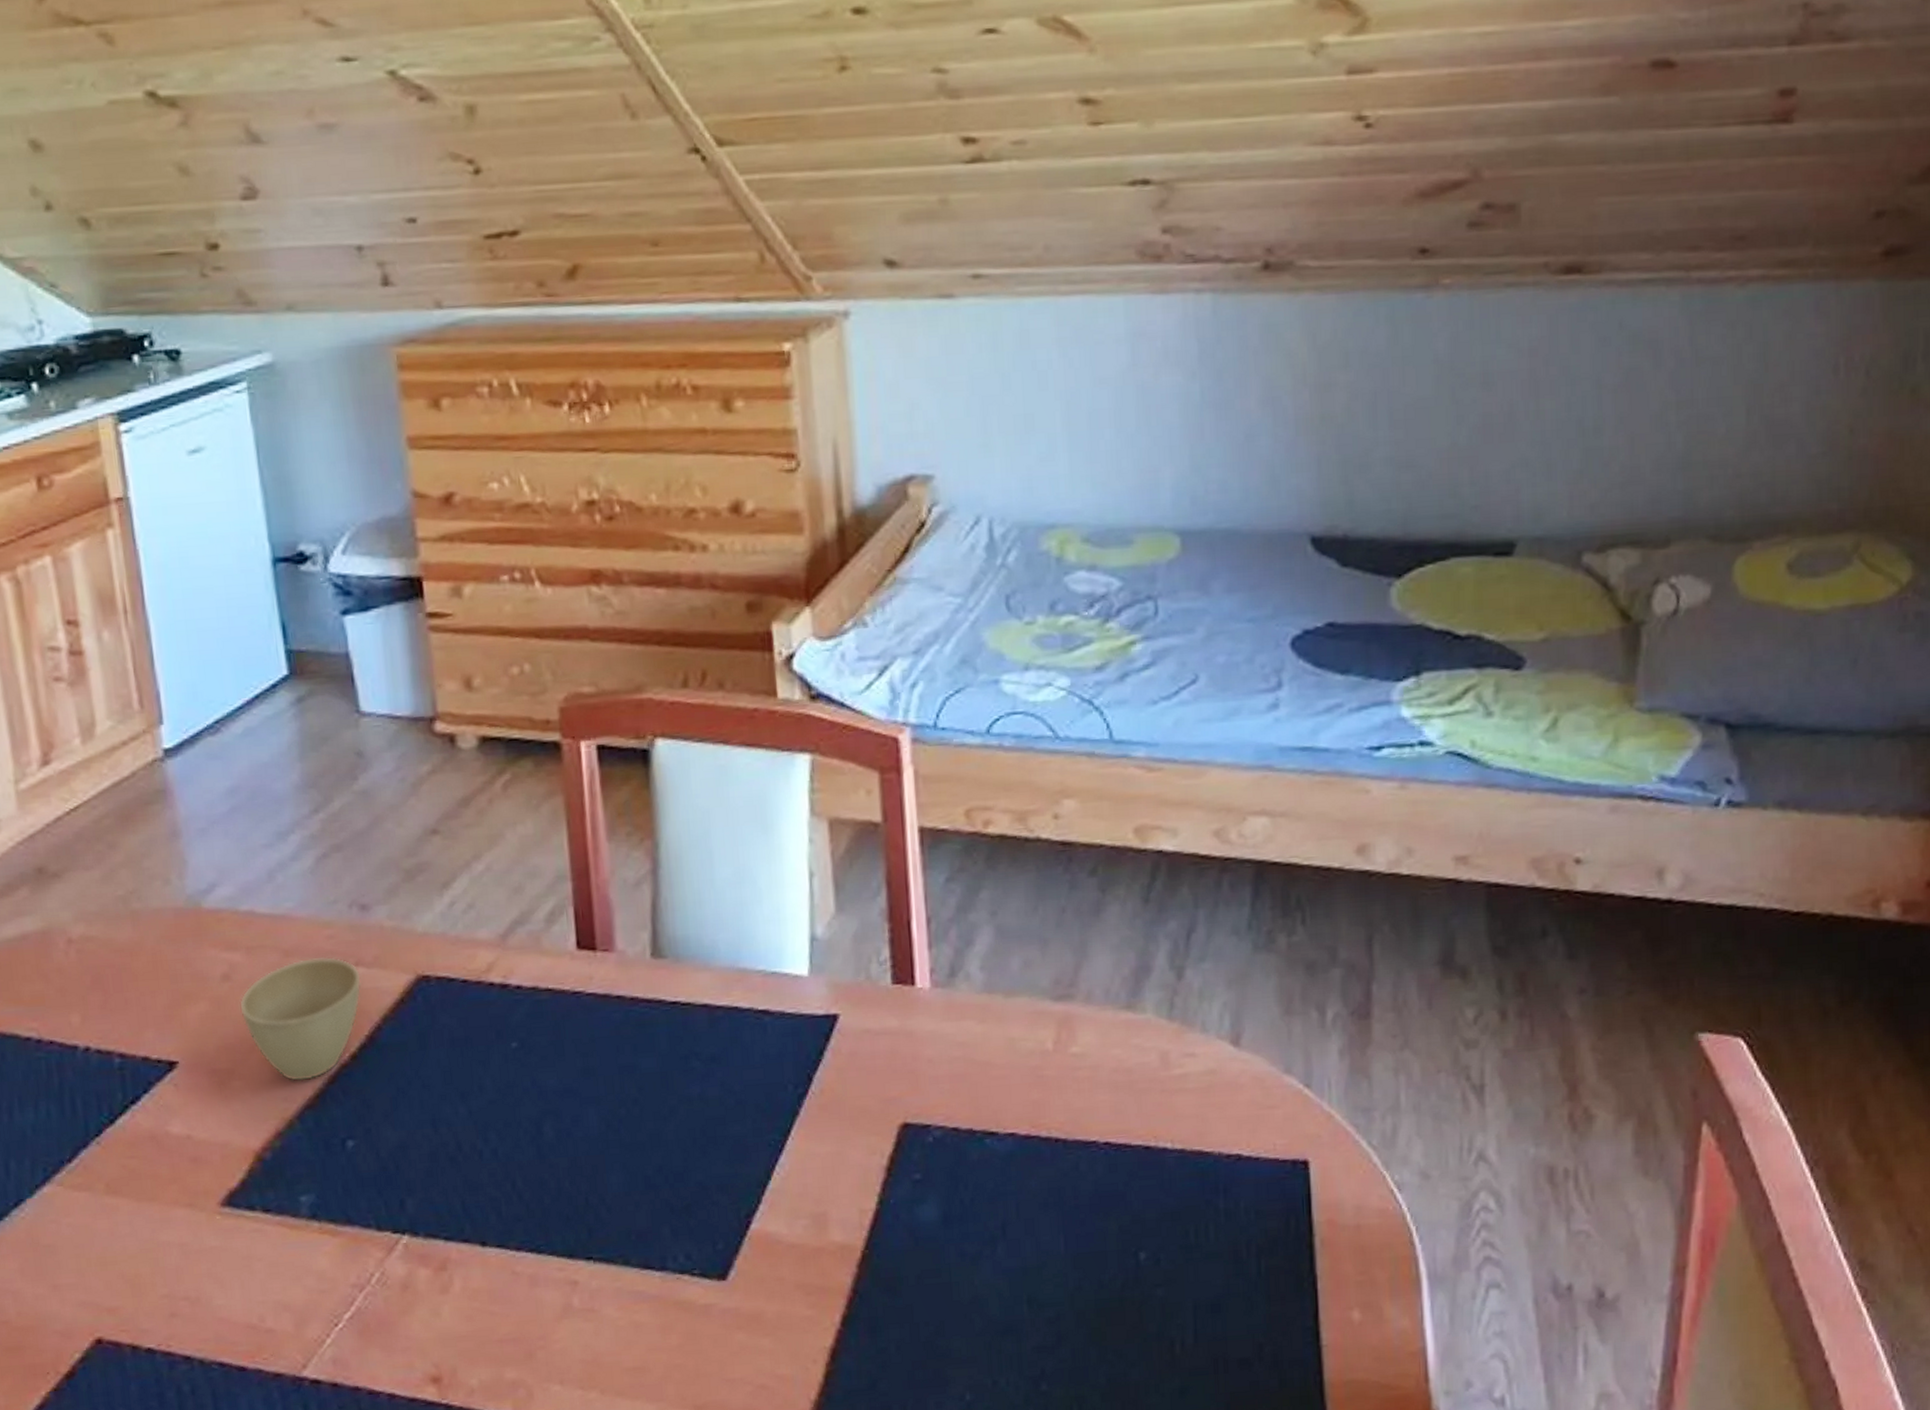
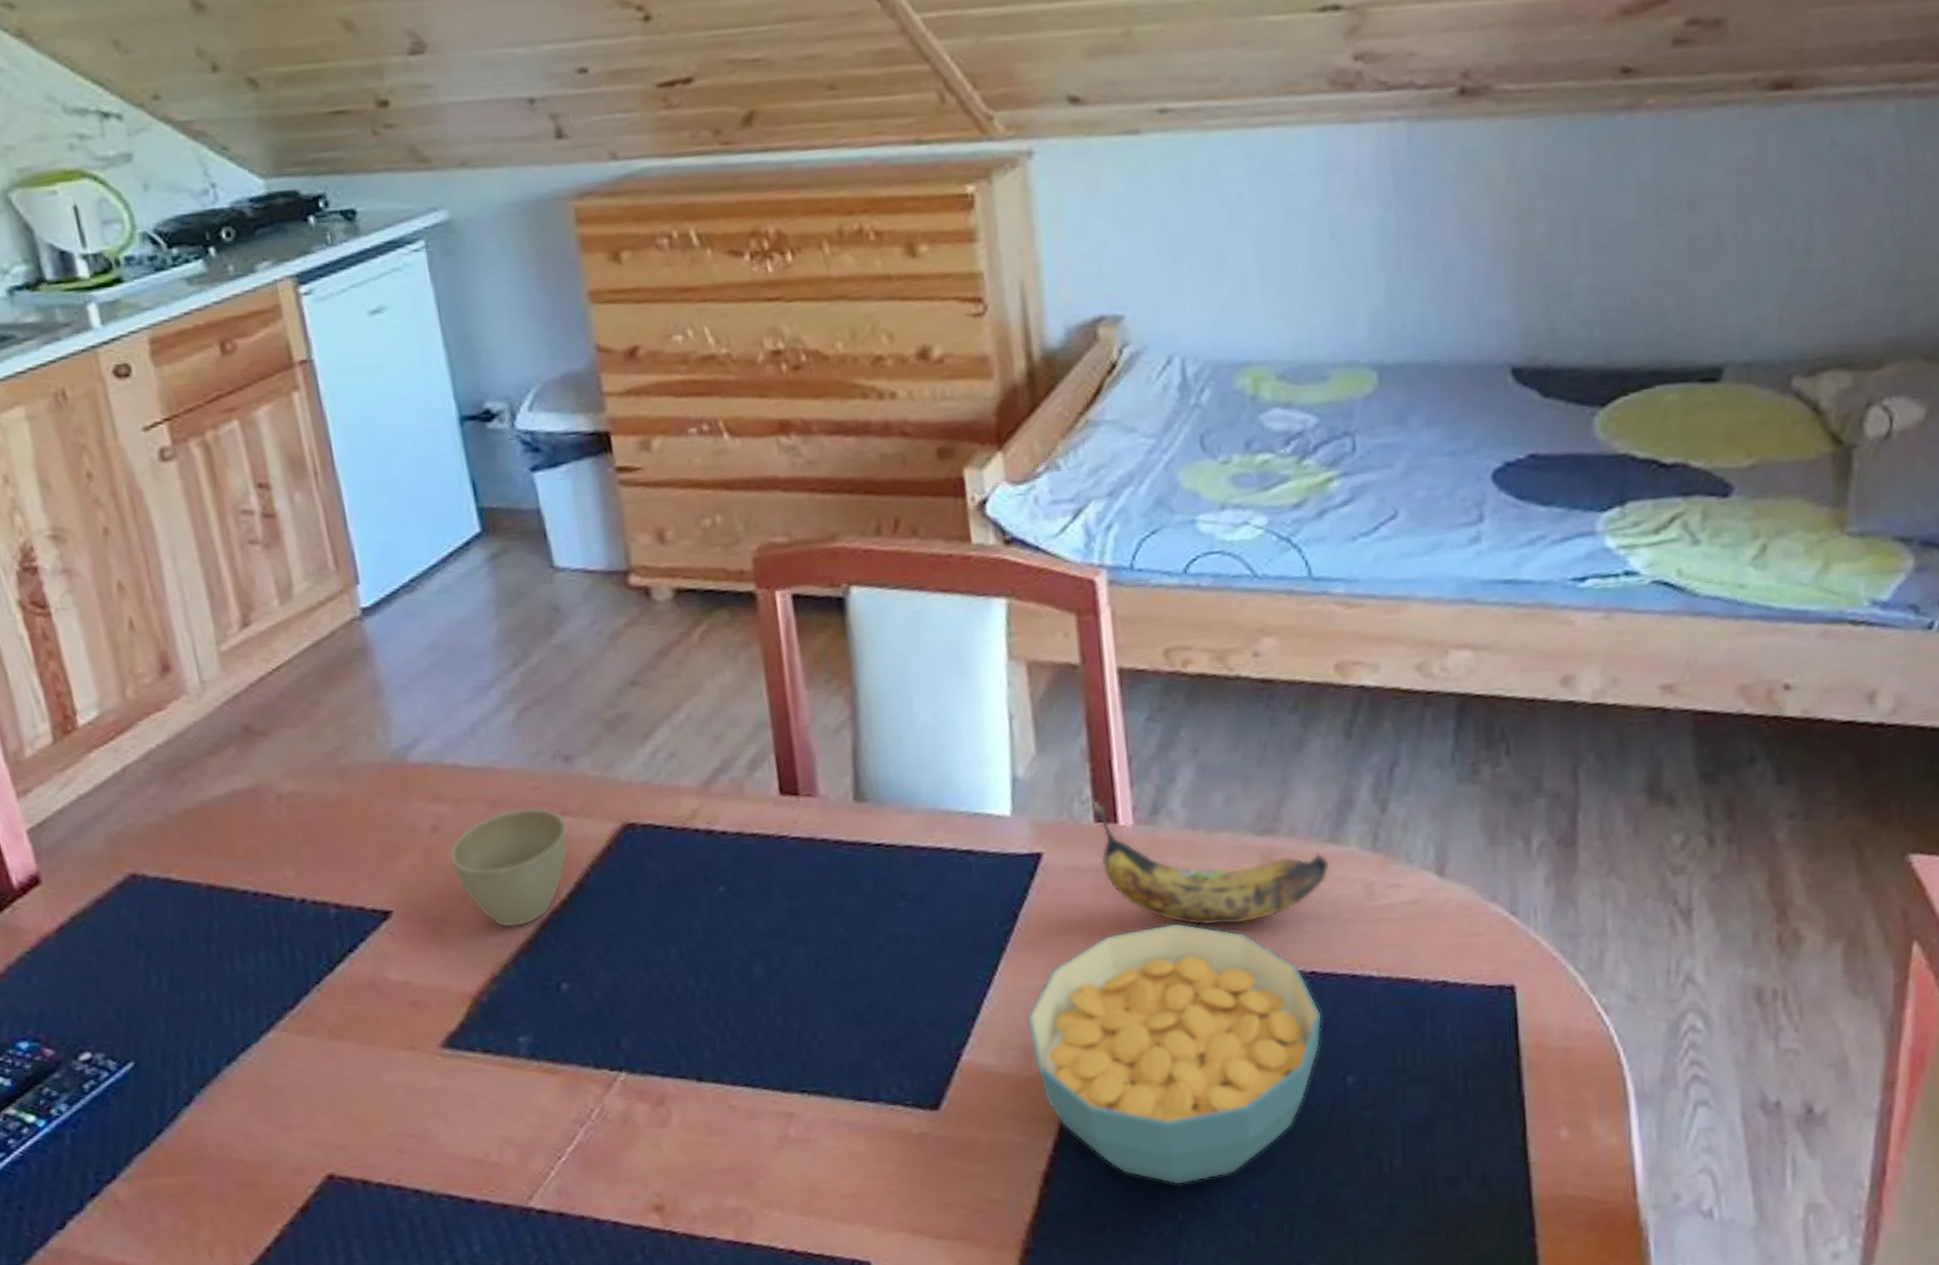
cereal bowl: none [817,1088,1116,1363] -> present [1025,922,1323,1185]
banana: none [889,962,1126,1093] -> present [1091,801,1330,926]

